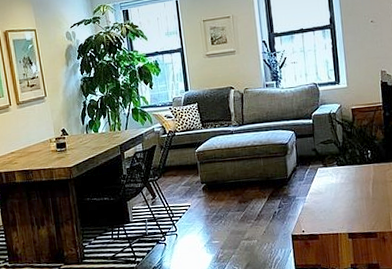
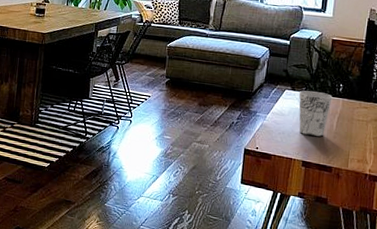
cup: none [331,162,363,208] -> present [298,90,333,137]

